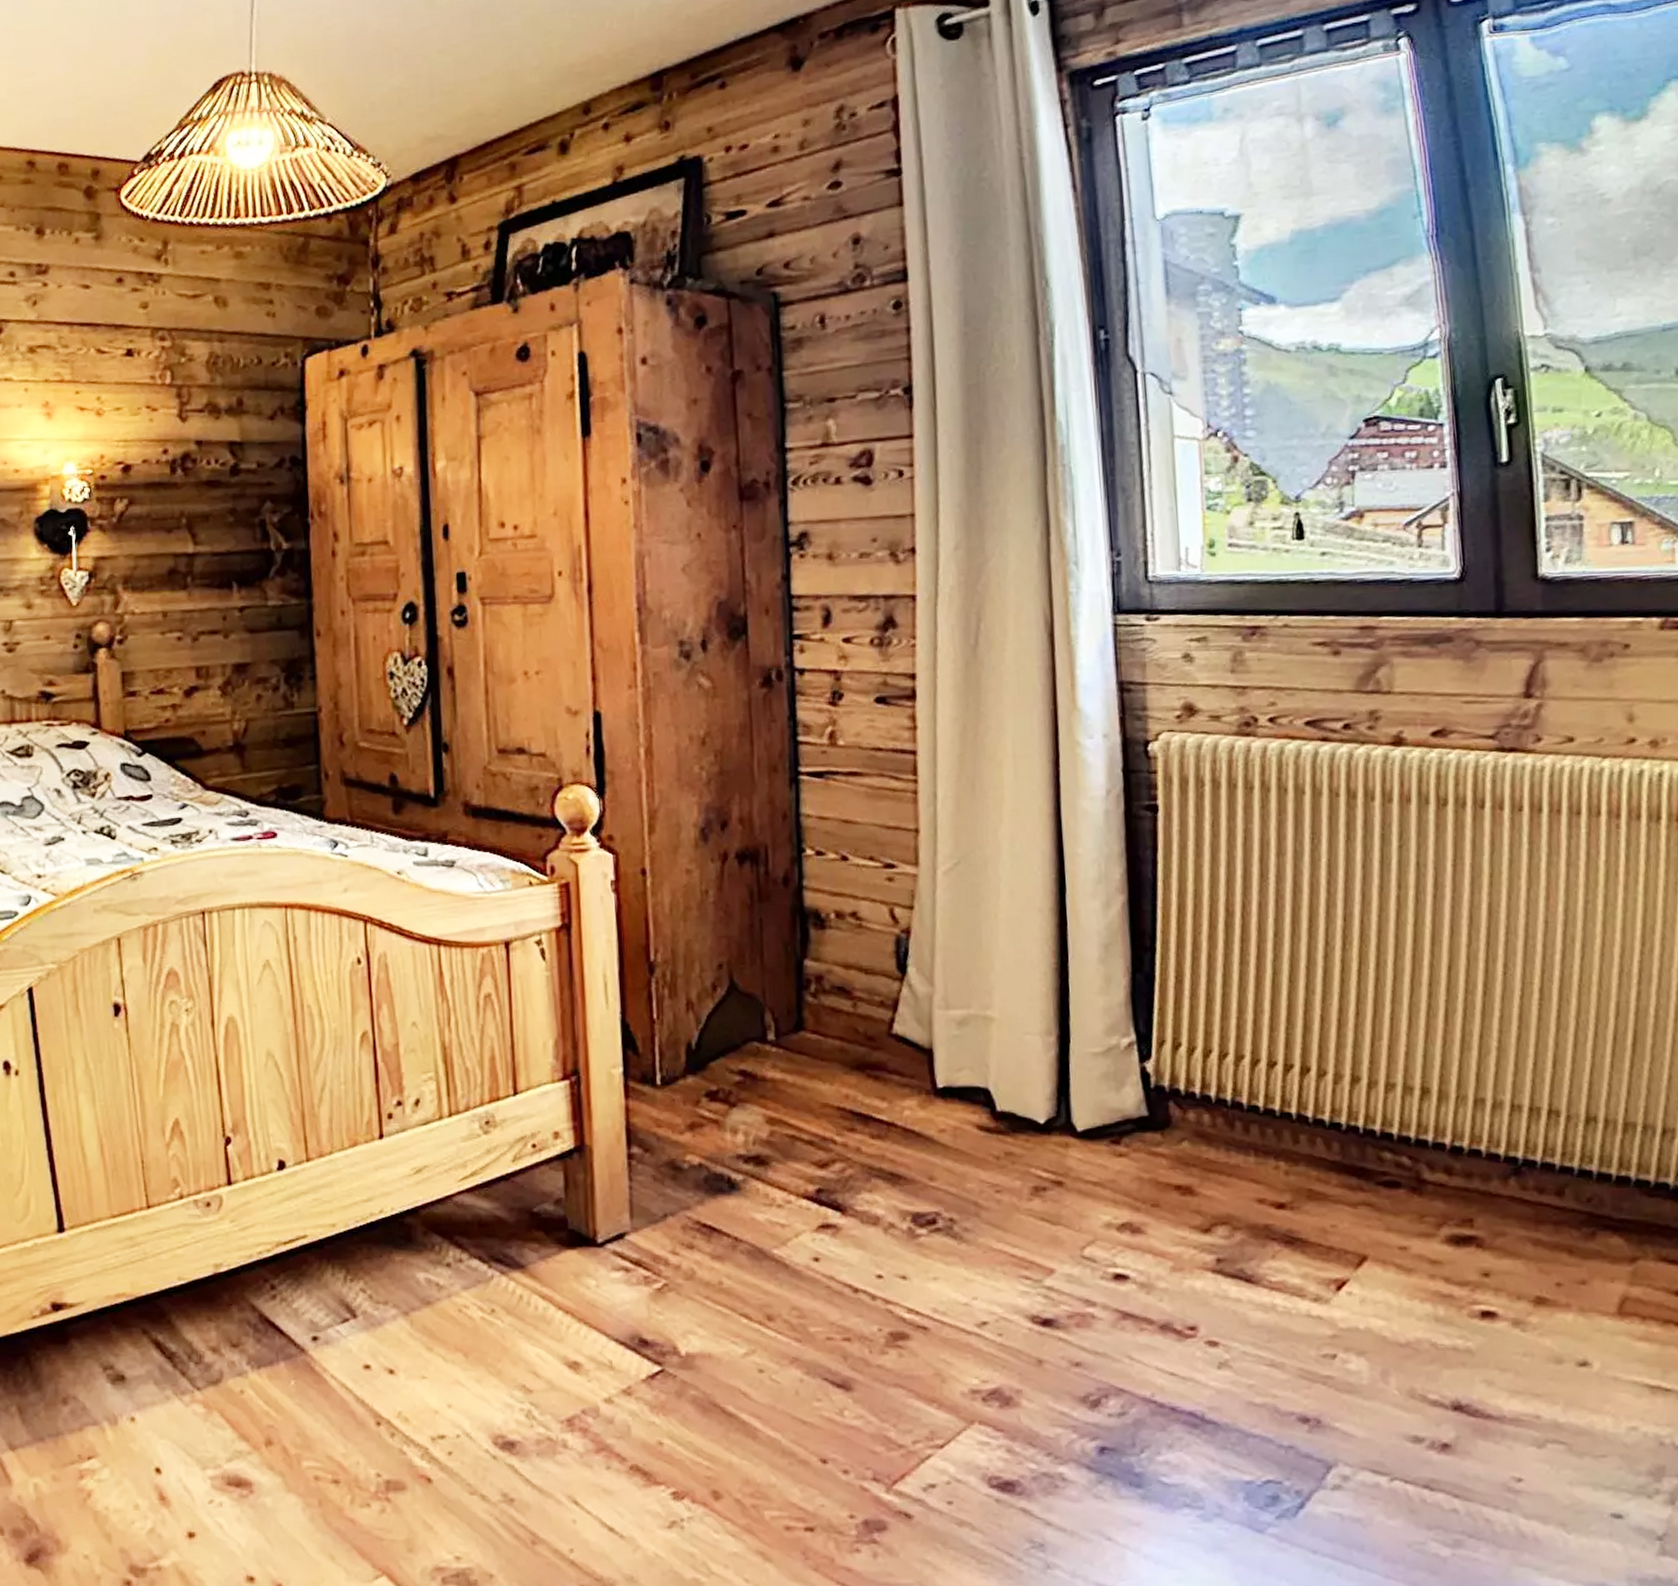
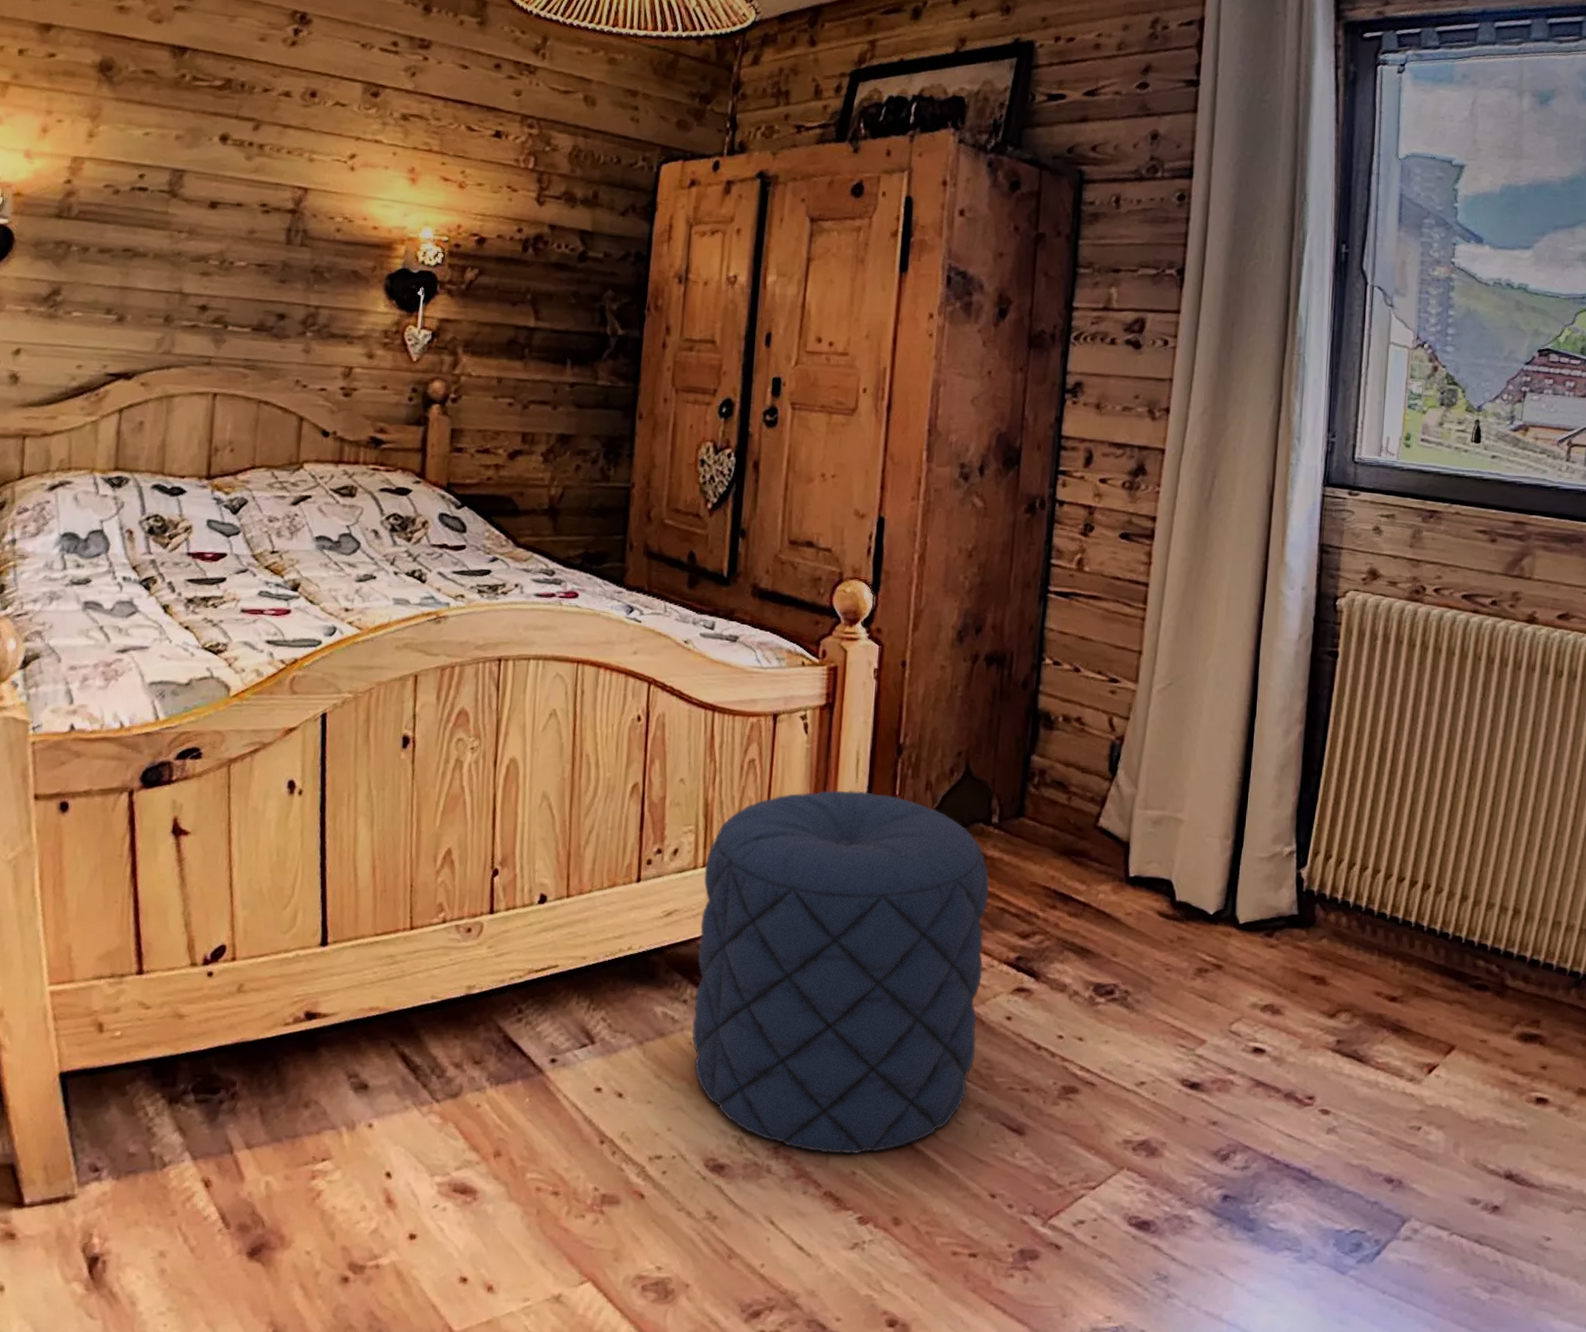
pouf: none [451,1017,783,1423] -> present [692,790,989,1155]

